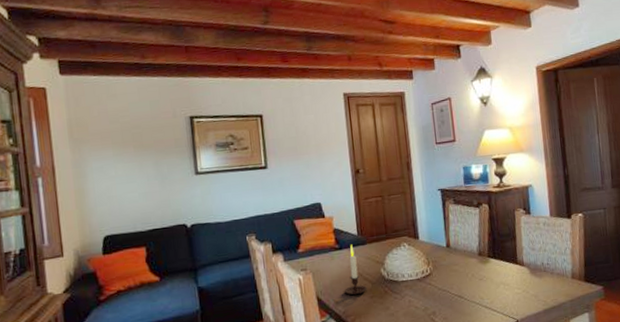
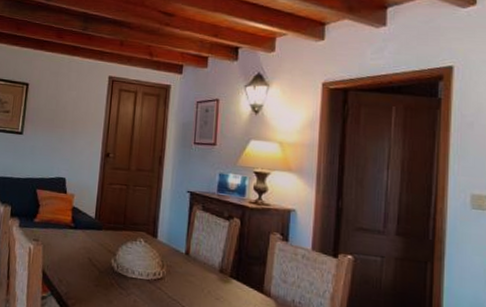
candle: present [344,244,367,296] -> none [70,226,94,280]

